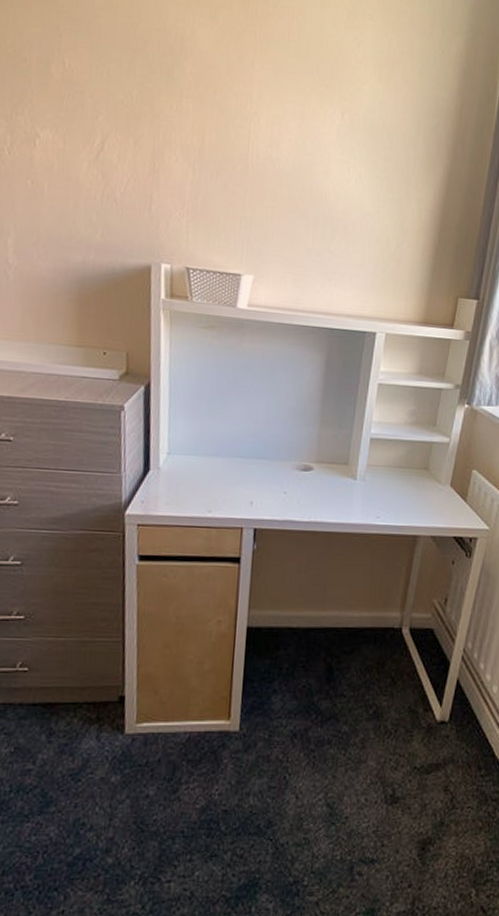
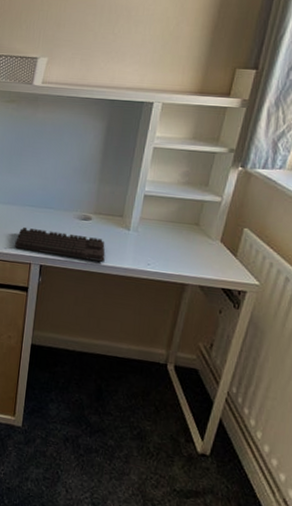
keyboard: none [220,484,330,519] -> present [14,227,106,262]

